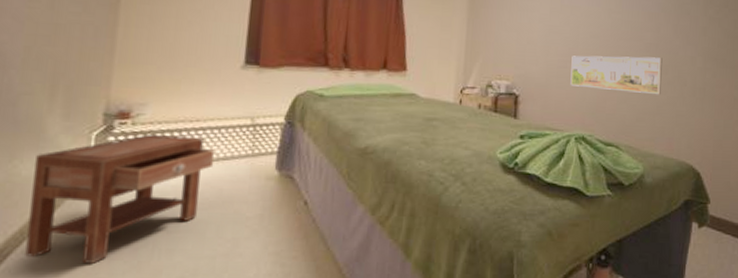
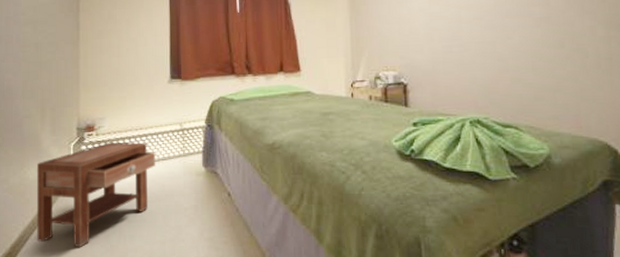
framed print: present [570,55,662,95] -> none [456,31,559,71]

